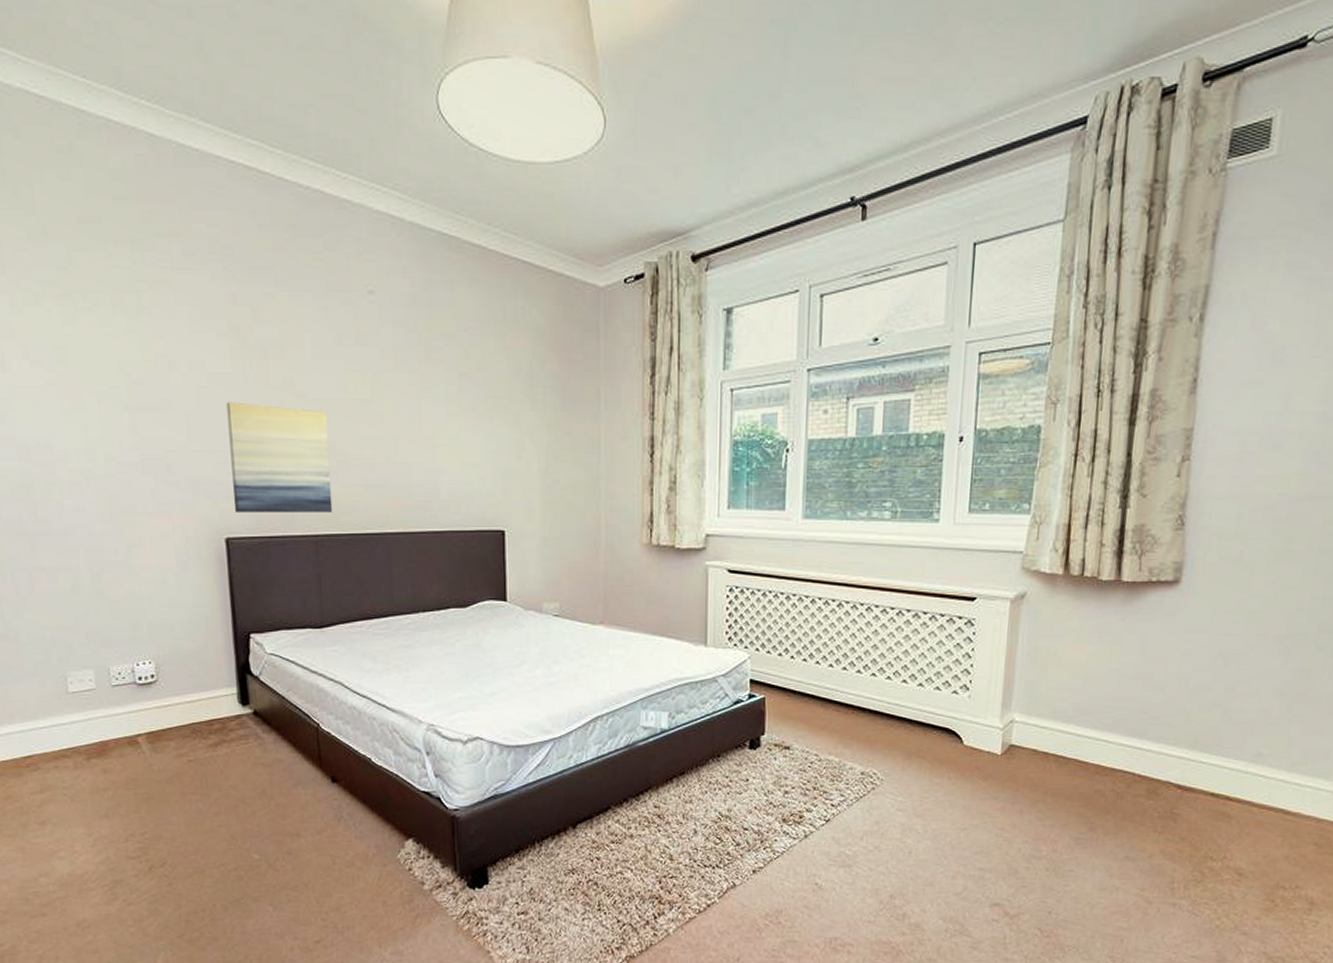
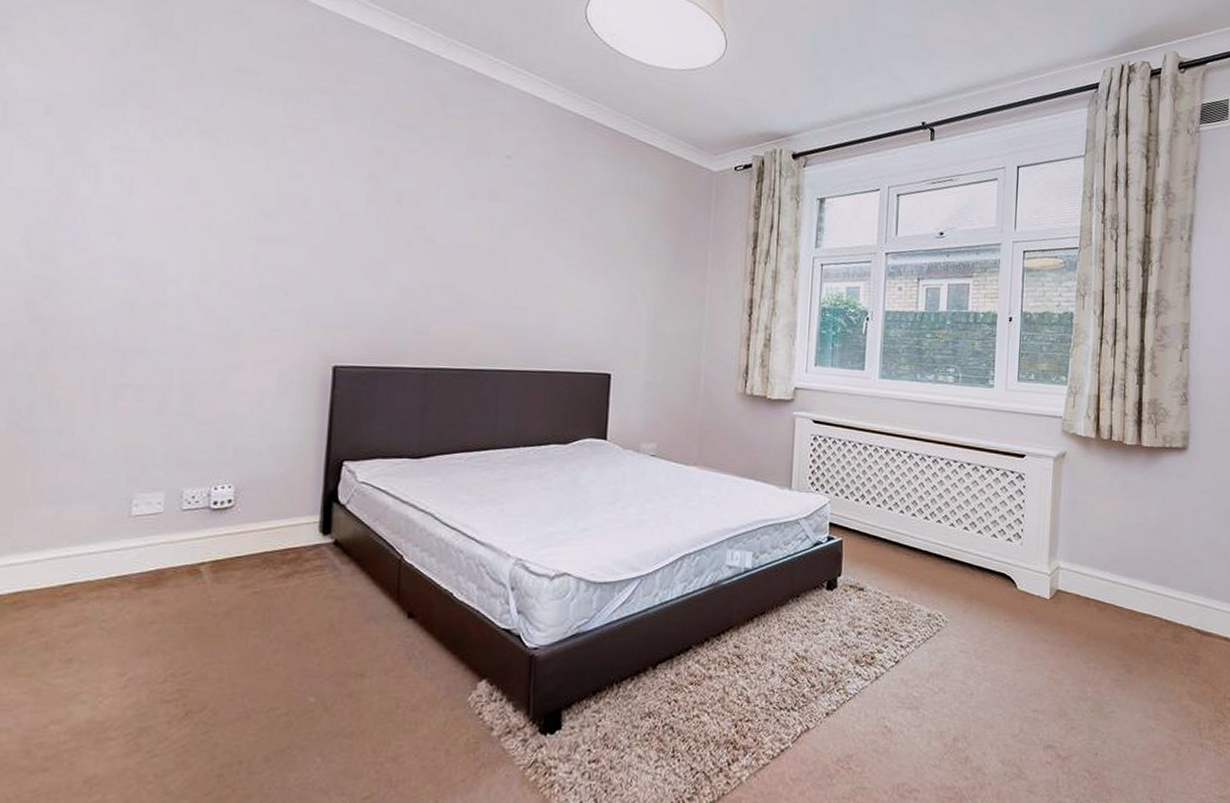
wall art: present [226,402,333,514] -> none [346,240,452,348]

